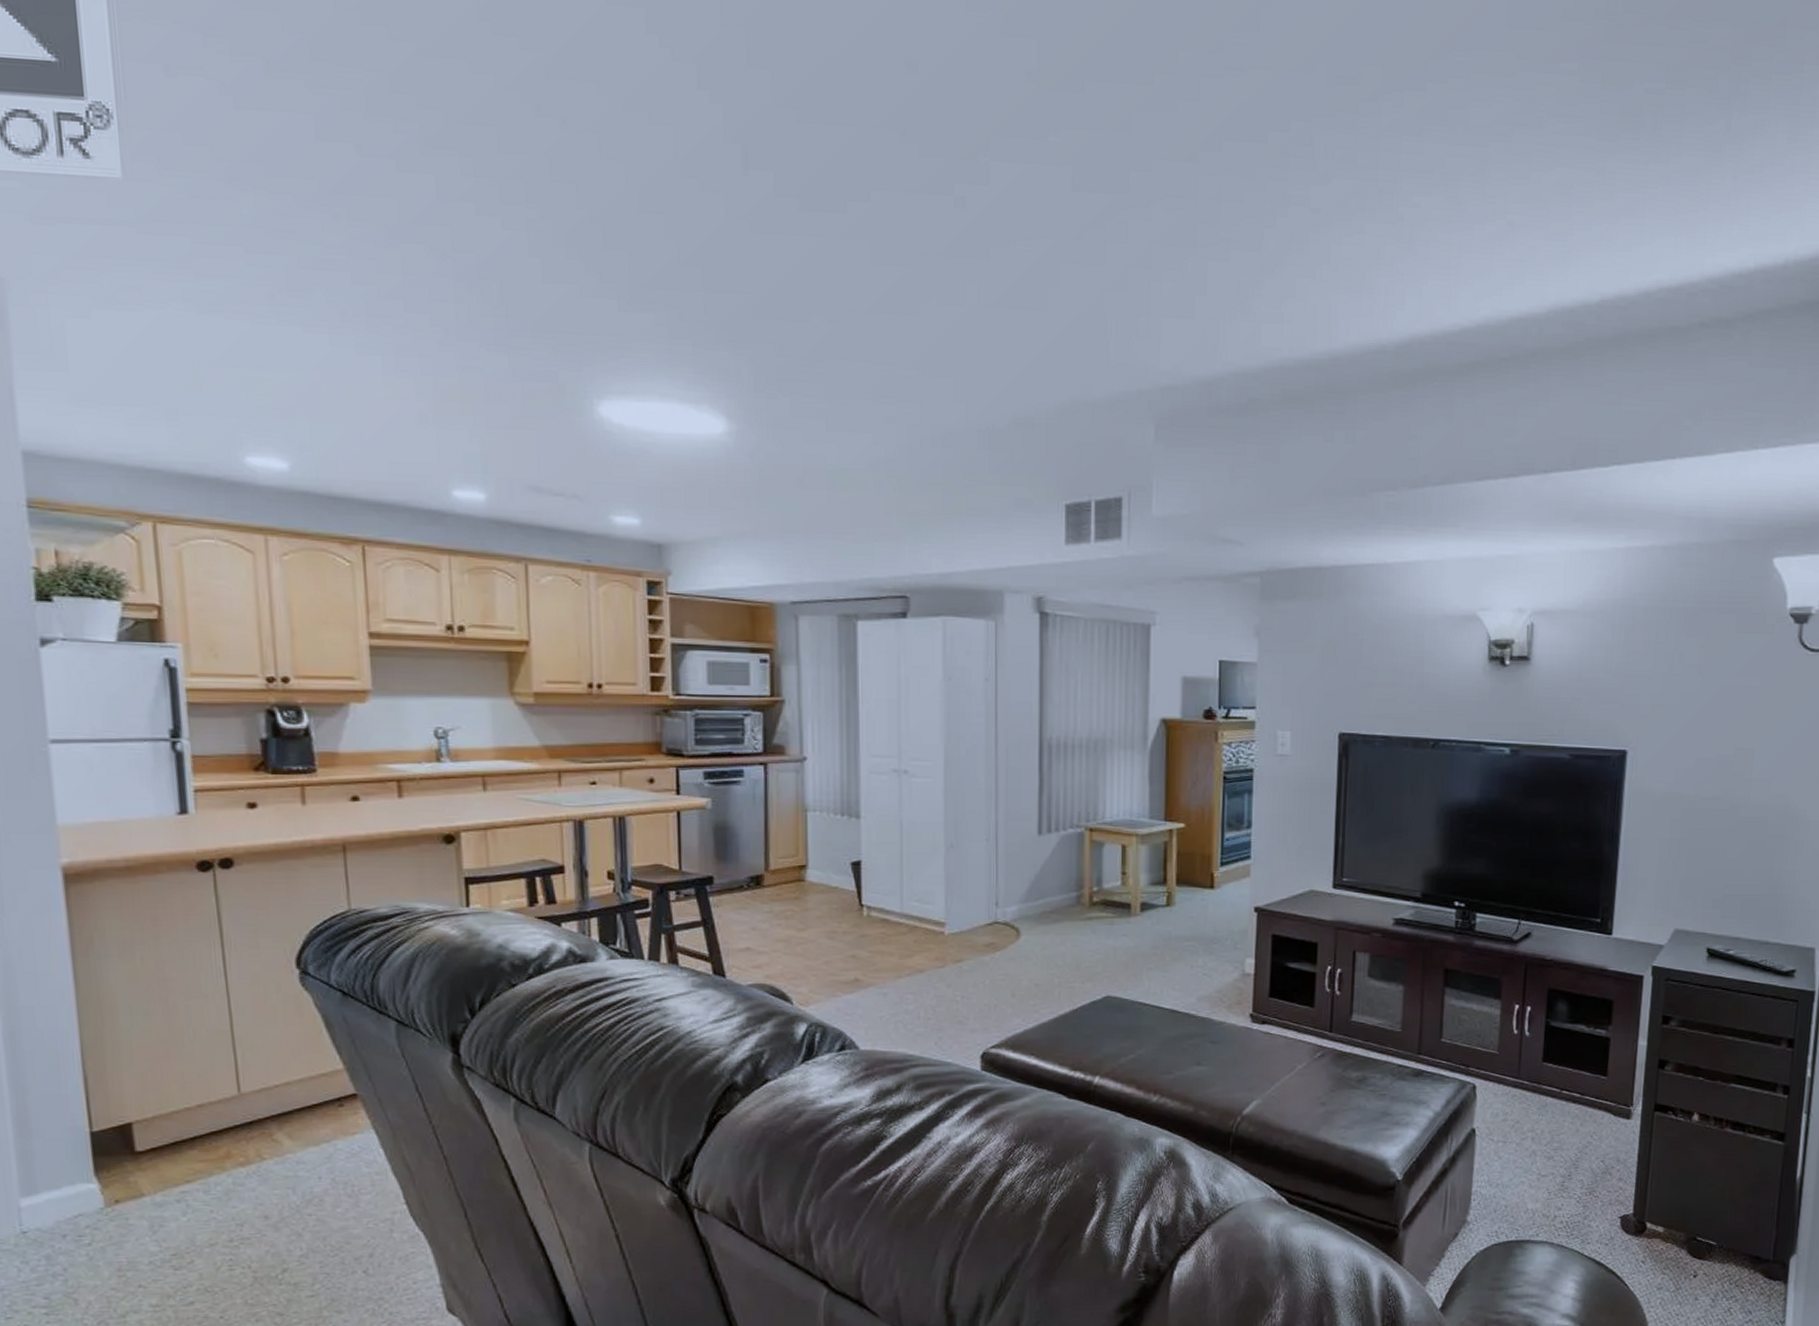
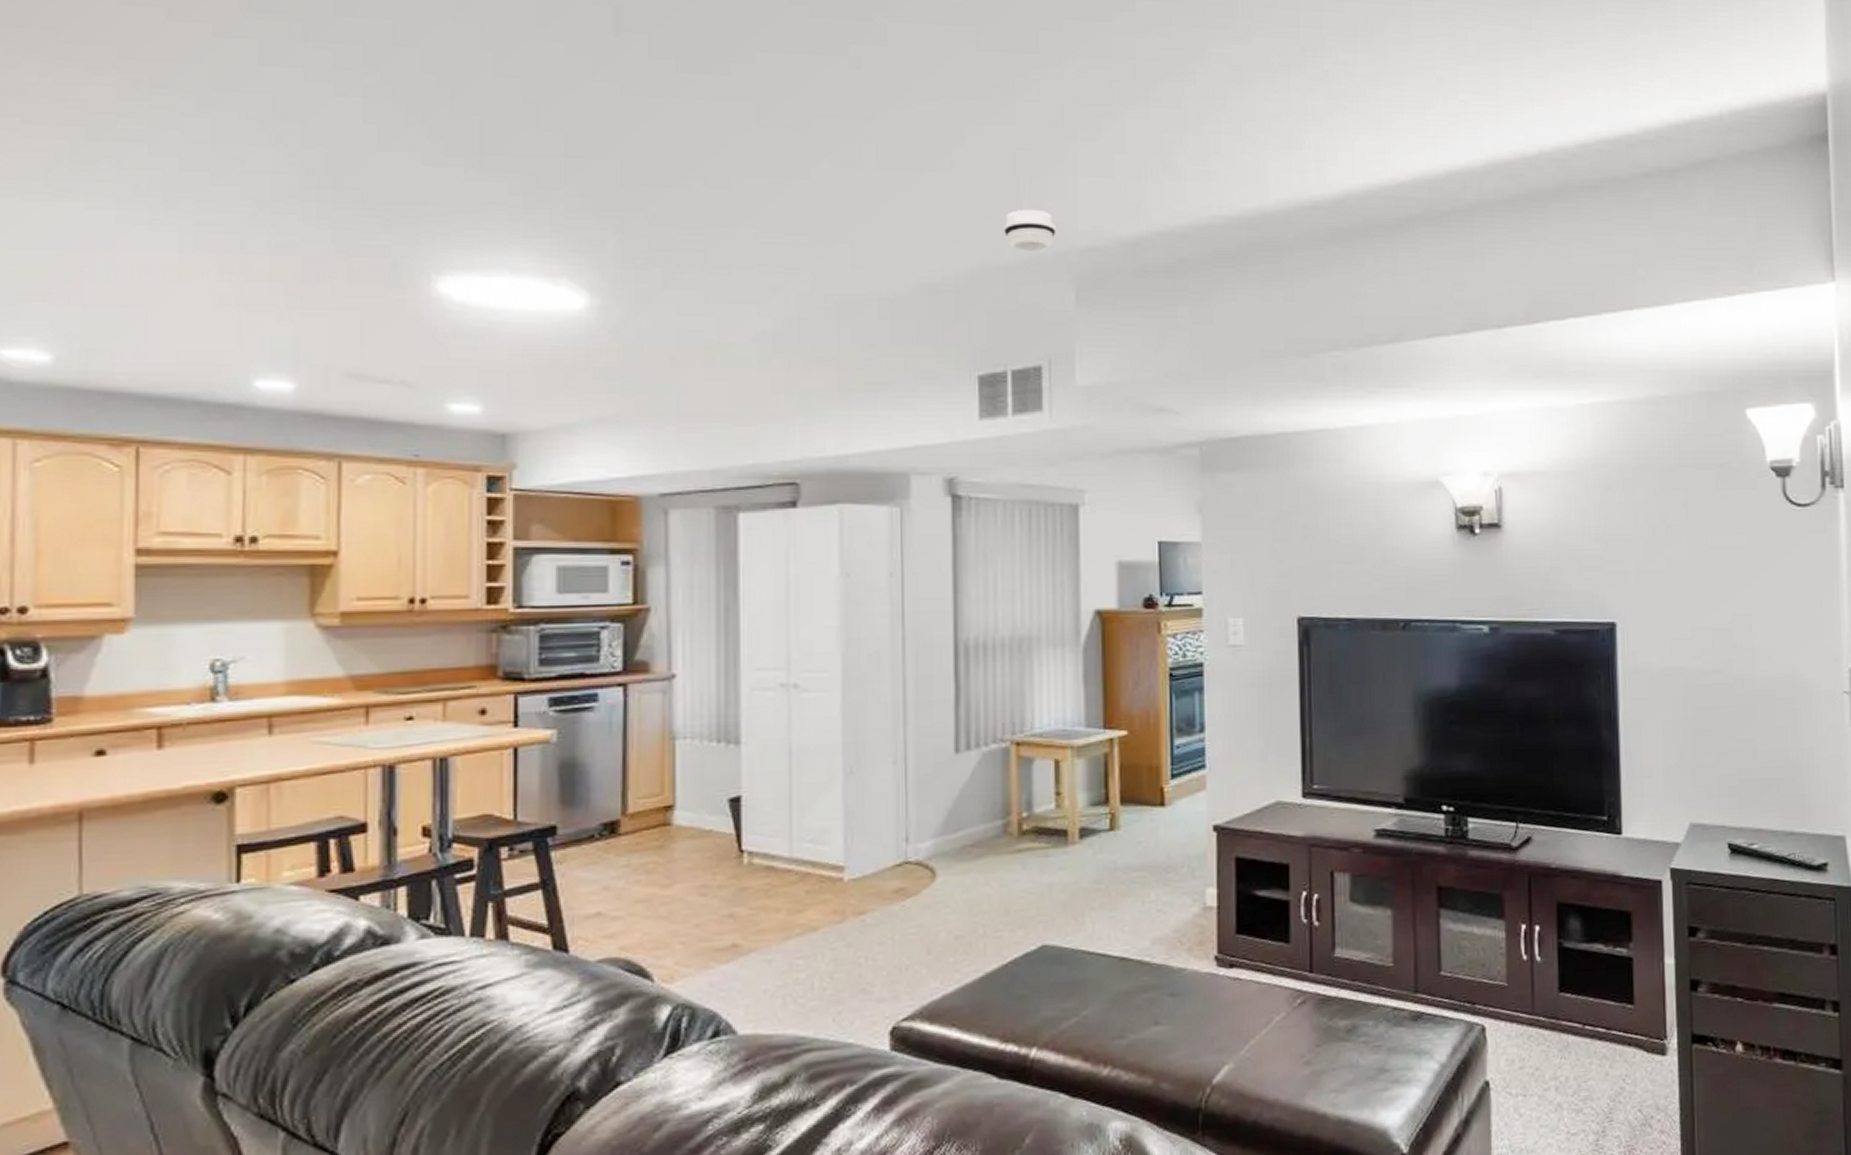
smoke detector: none [1092,348,1140,391] -> present [1004,209,1057,253]

